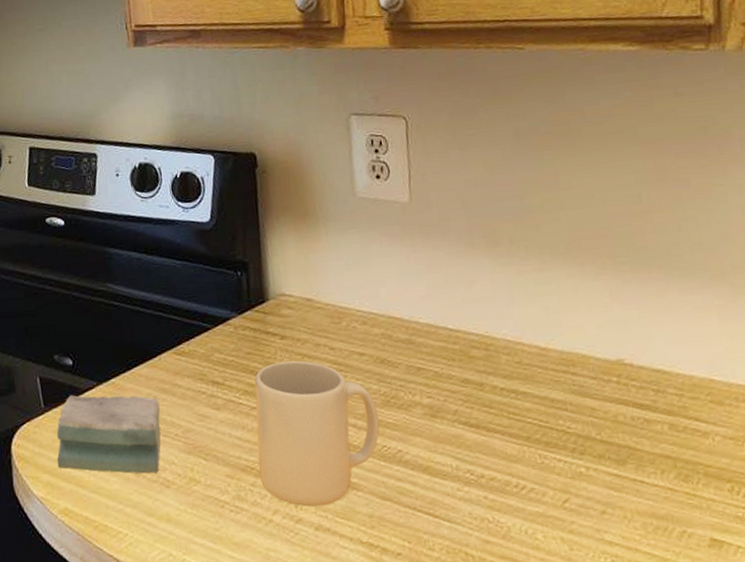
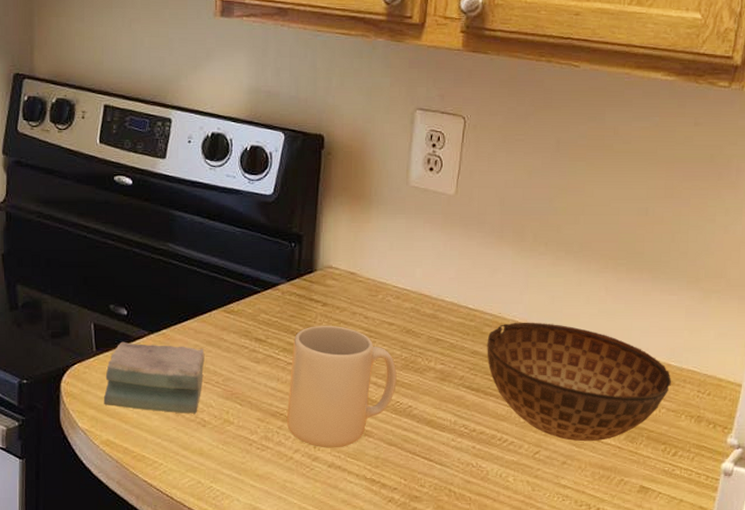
bowl: none [477,339,721,484] -> present [487,322,672,442]

